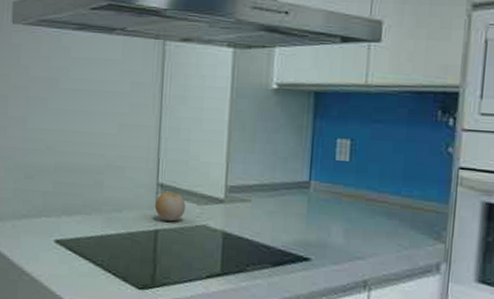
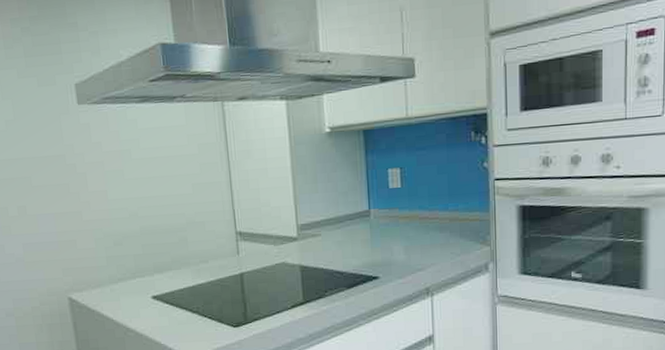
fruit: present [155,191,186,222] -> none [237,237,265,264]

